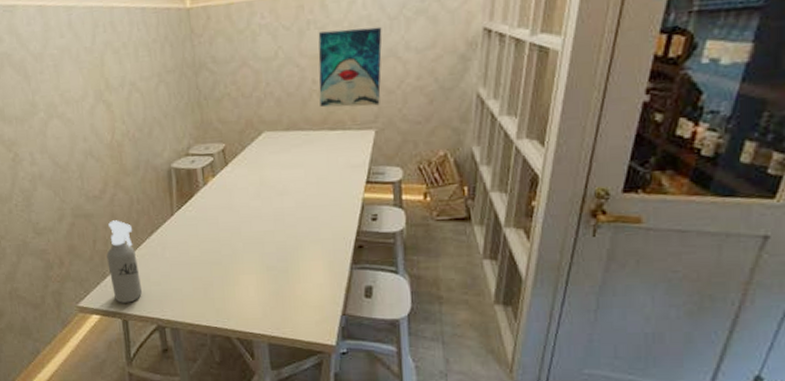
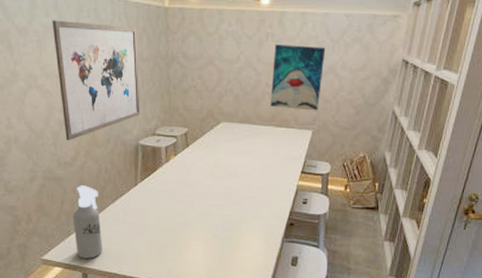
wall art: none [67,35,171,171] -> present [52,20,141,140]

